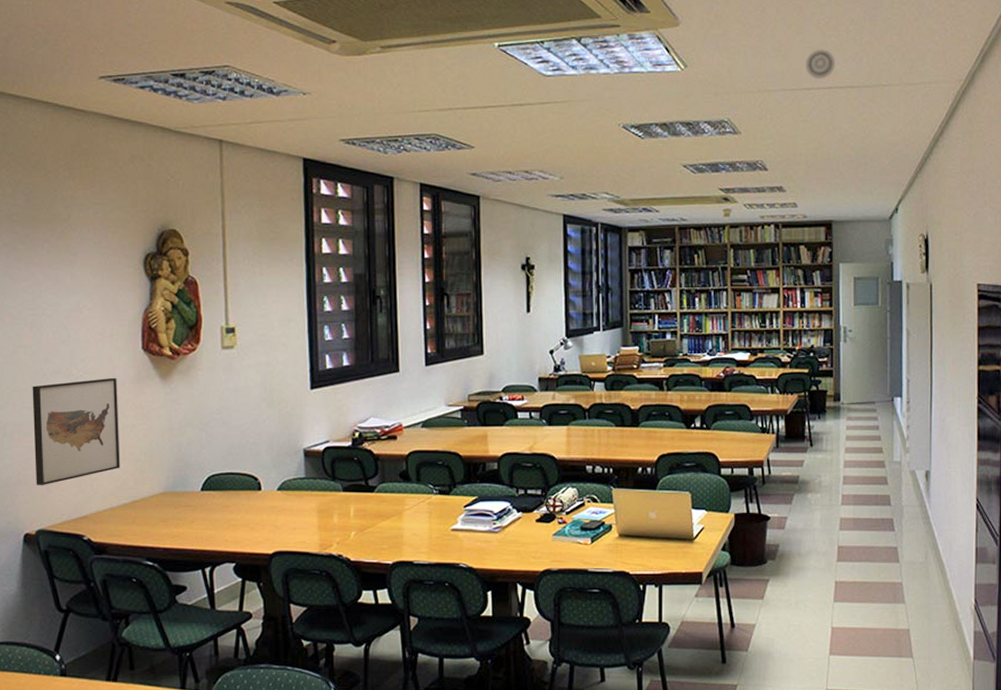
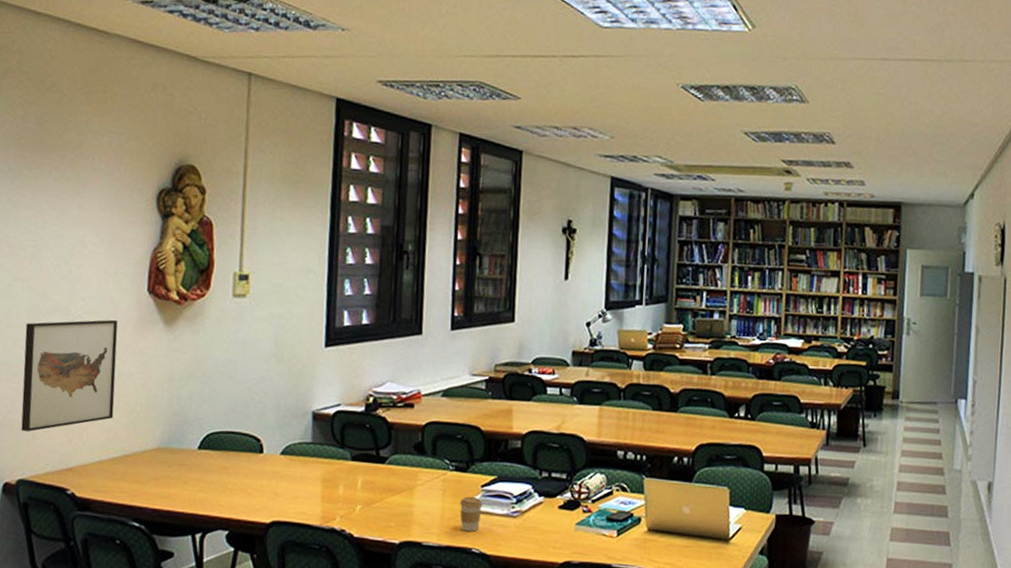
coffee cup: none [446,516,466,549] -> present [460,496,483,532]
smoke detector: present [805,49,836,79] -> none [882,17,916,50]

